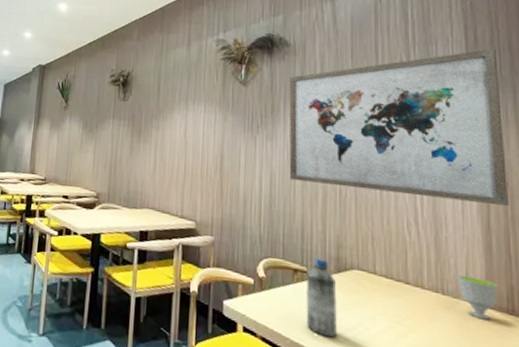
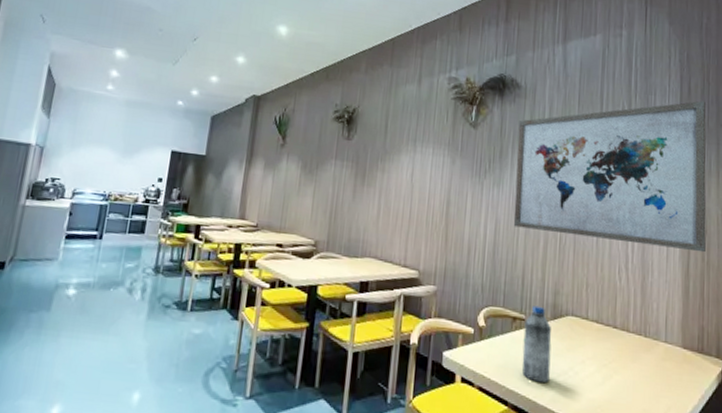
cup: present [458,276,498,321] -> none [659,318,691,360]

